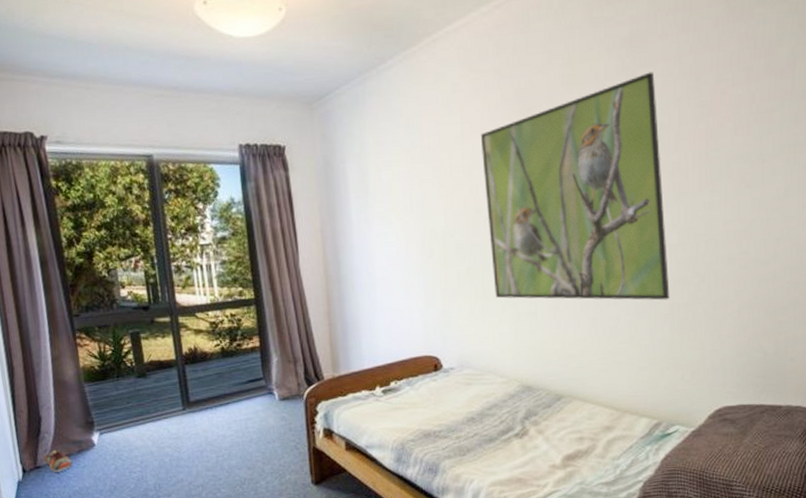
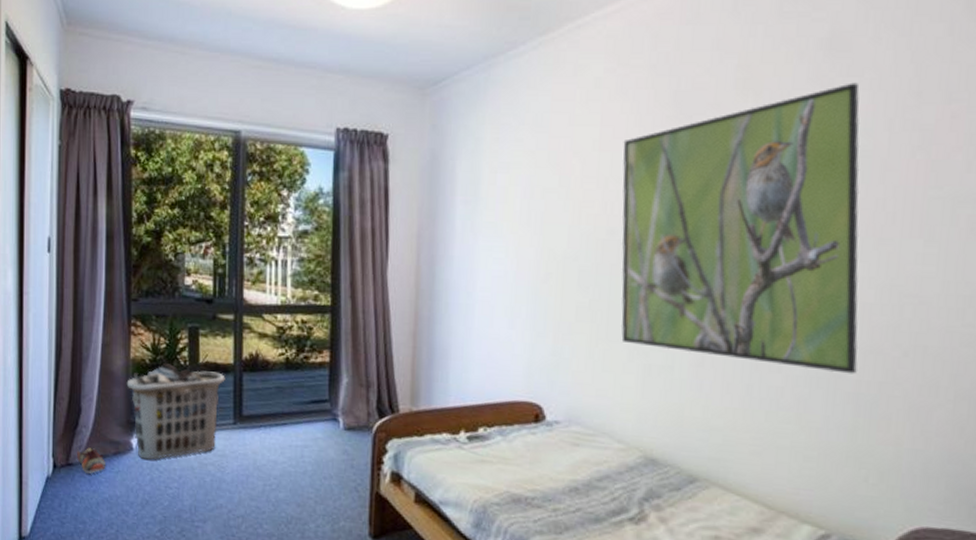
clothes hamper: none [80,366,170,452] -> present [126,362,225,460]

